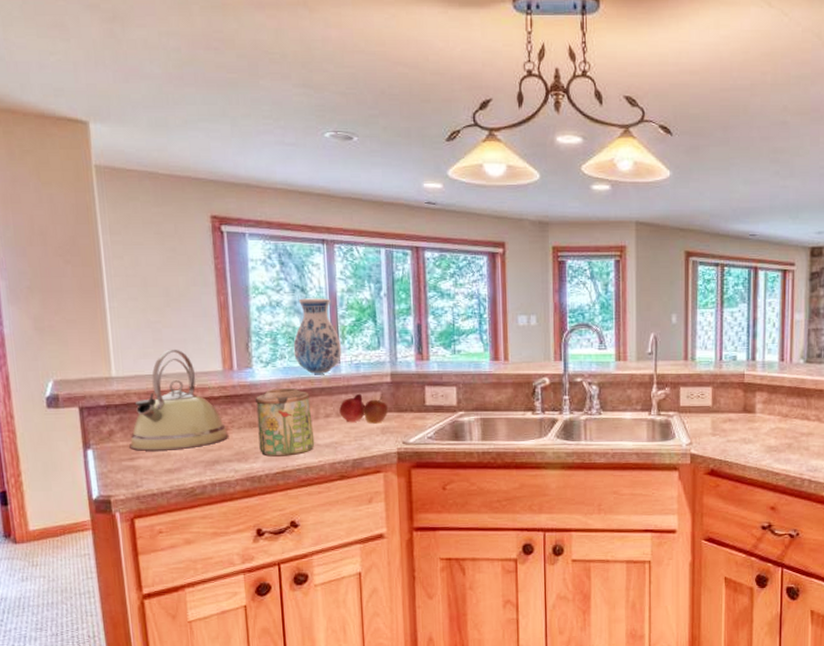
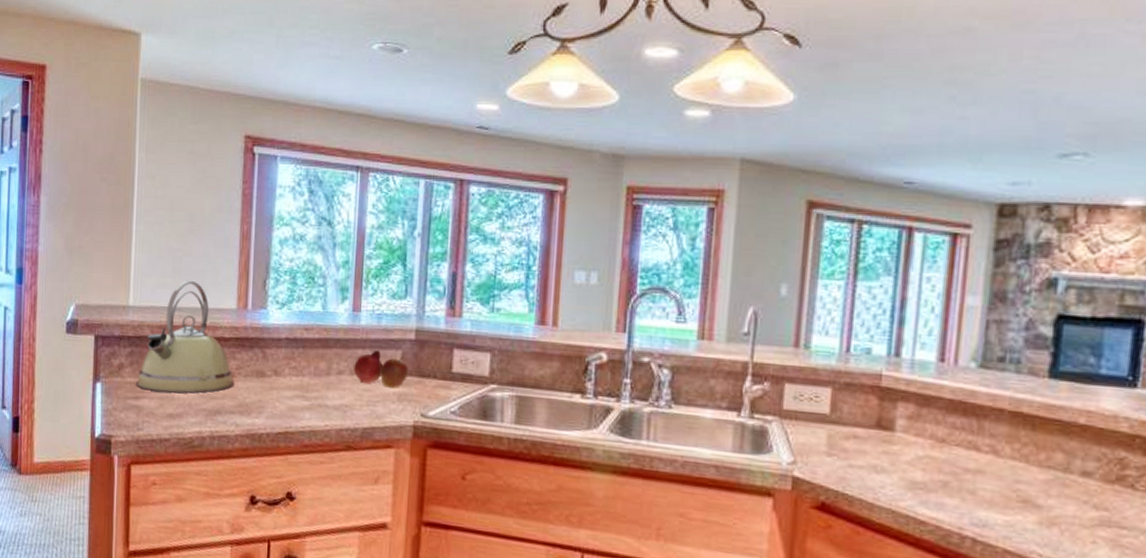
canister: present [256,388,315,457] -> none [264,334,324,416]
vase: present [293,298,341,374] -> none [312,233,364,323]

